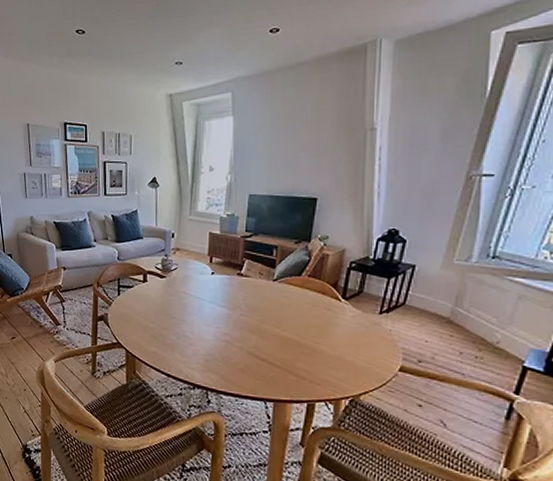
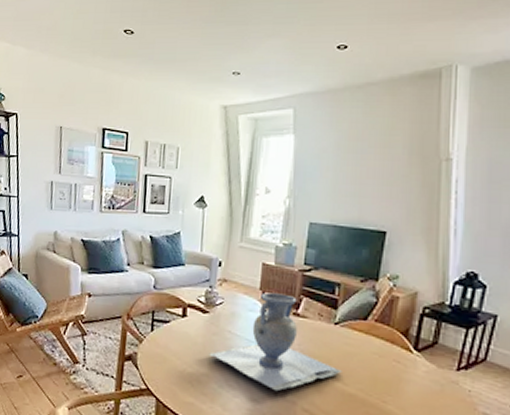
vase: none [167,257,281,339] -> present [209,292,342,392]

